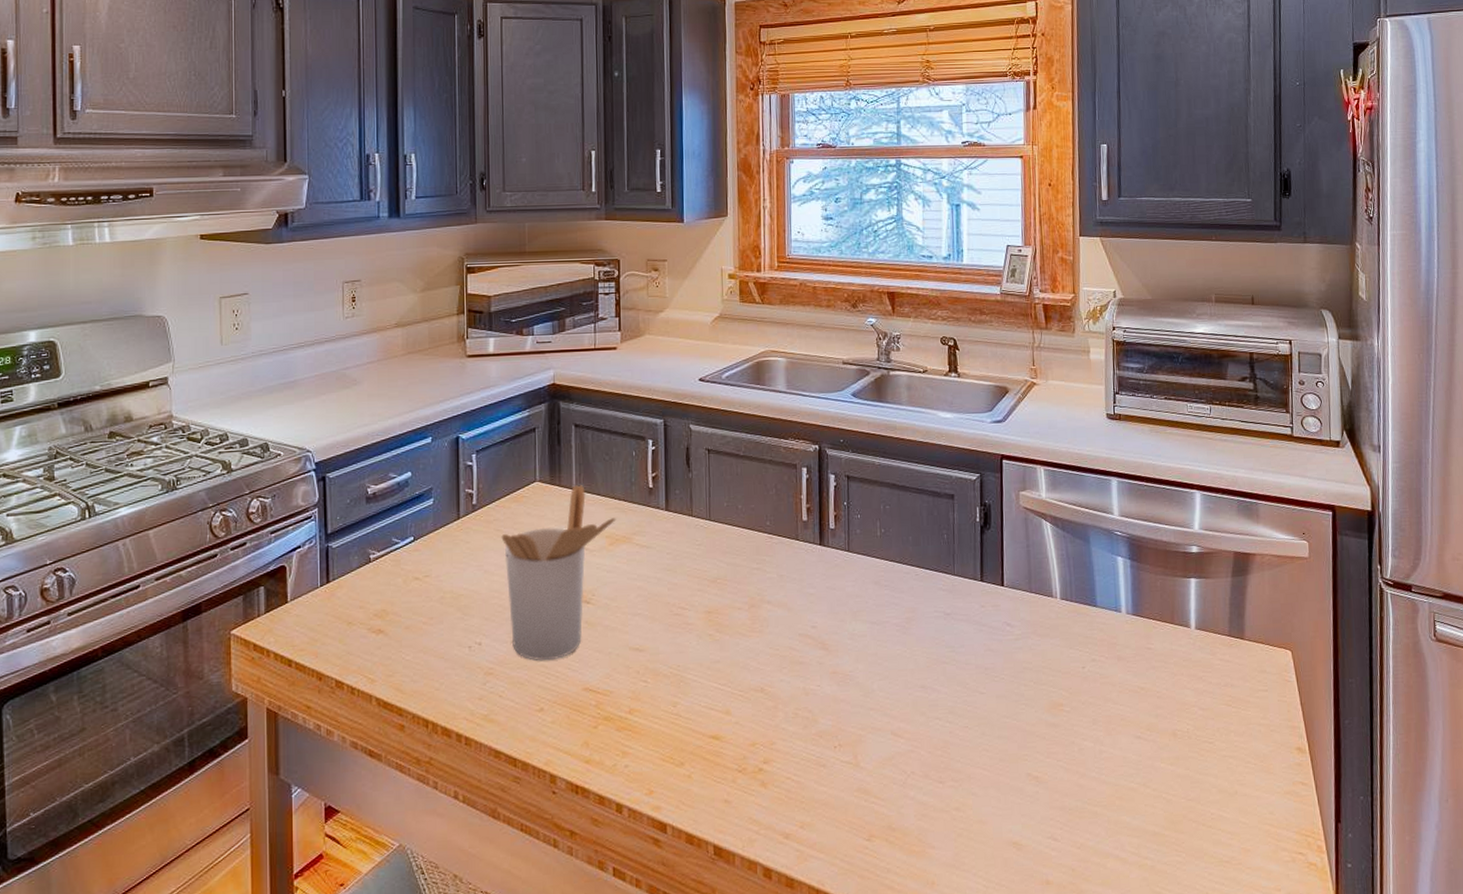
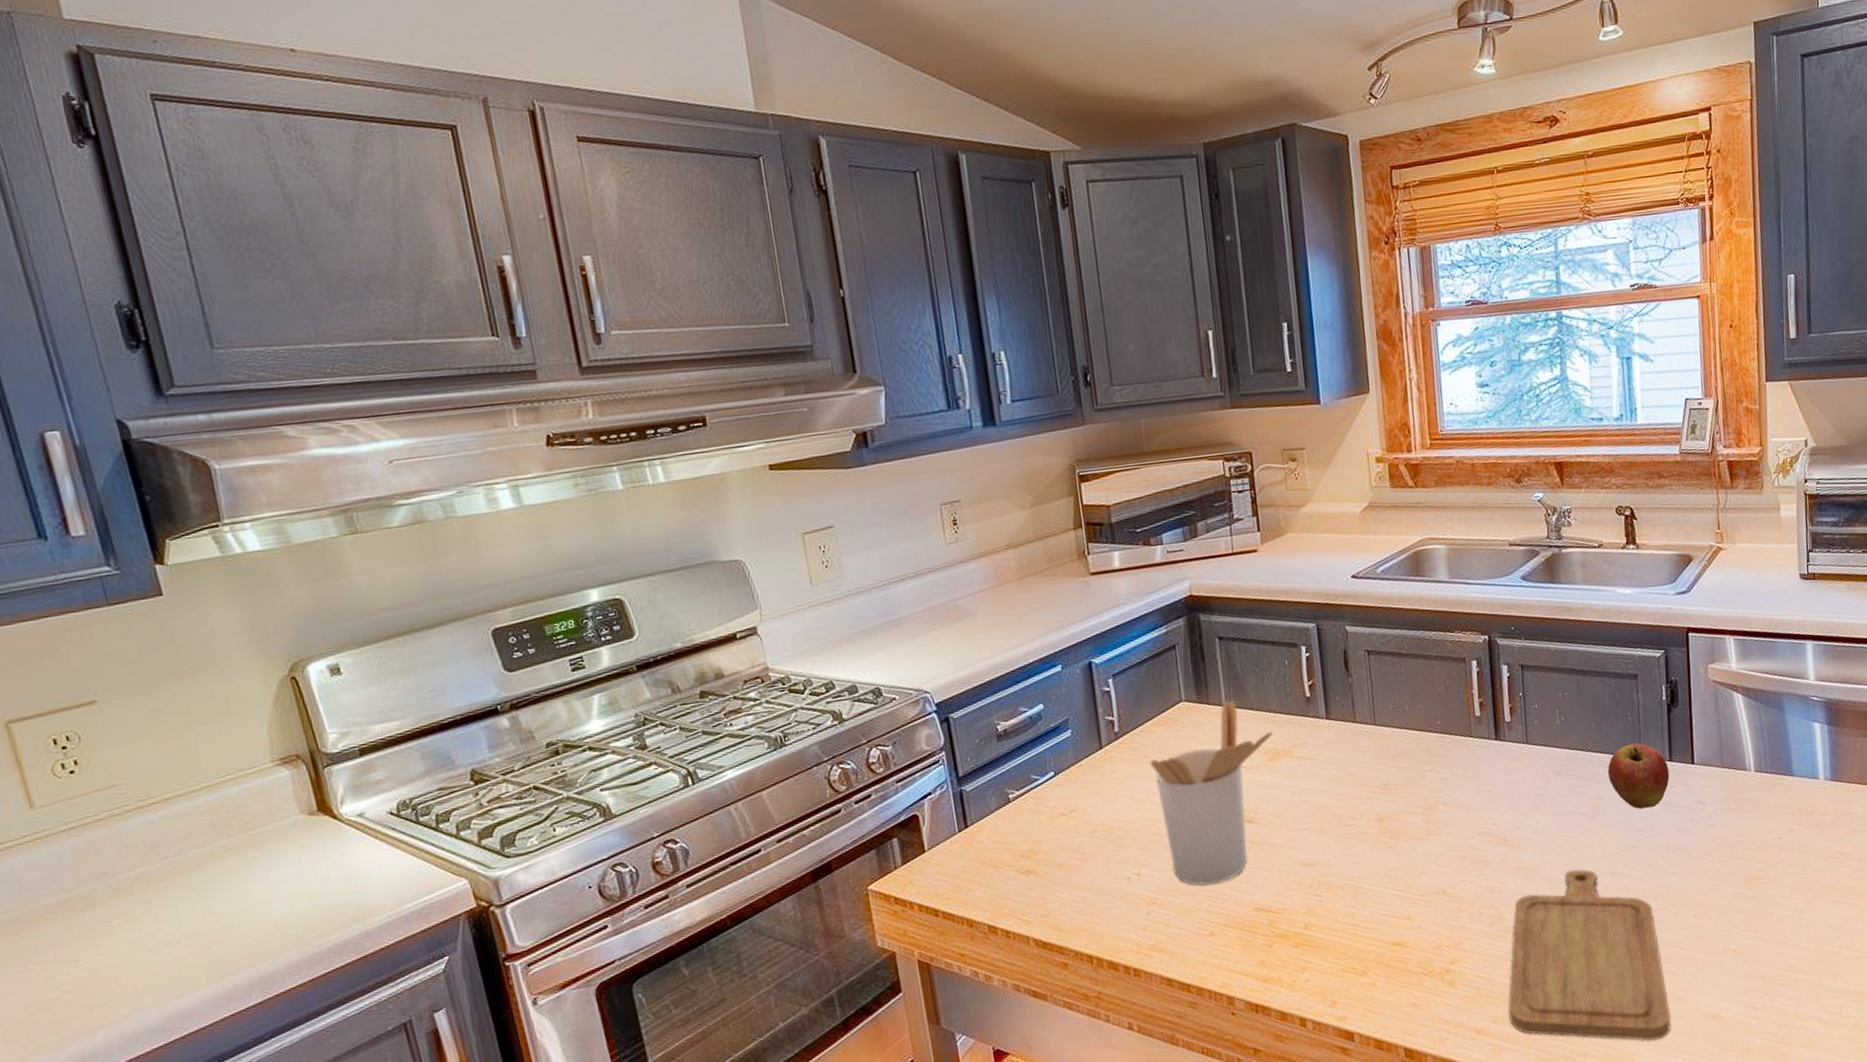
chopping board: none [816,679,973,863] -> present [1508,869,1672,1041]
fruit: none [922,561,980,626] -> present [1607,743,1670,809]

